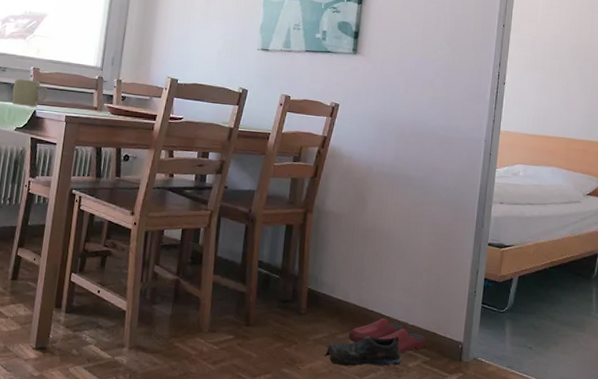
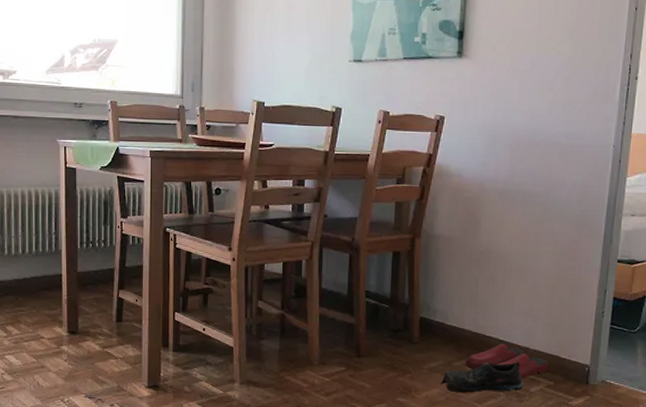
mug: present [11,78,49,107] -> none [92,114,129,143]

